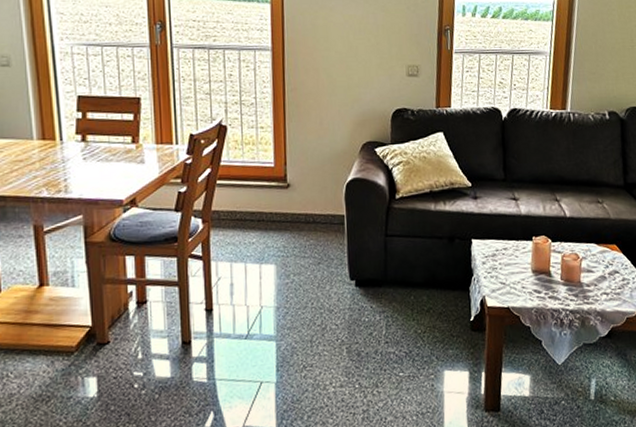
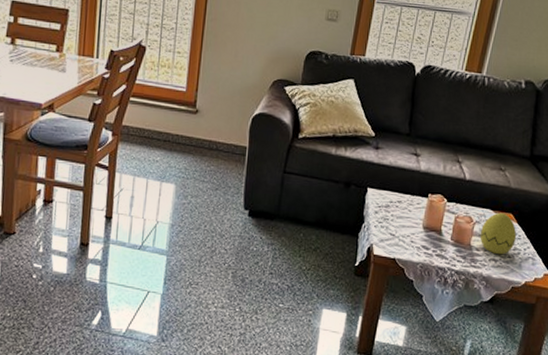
decorative egg: none [588,245,624,288] -> present [480,212,517,255]

